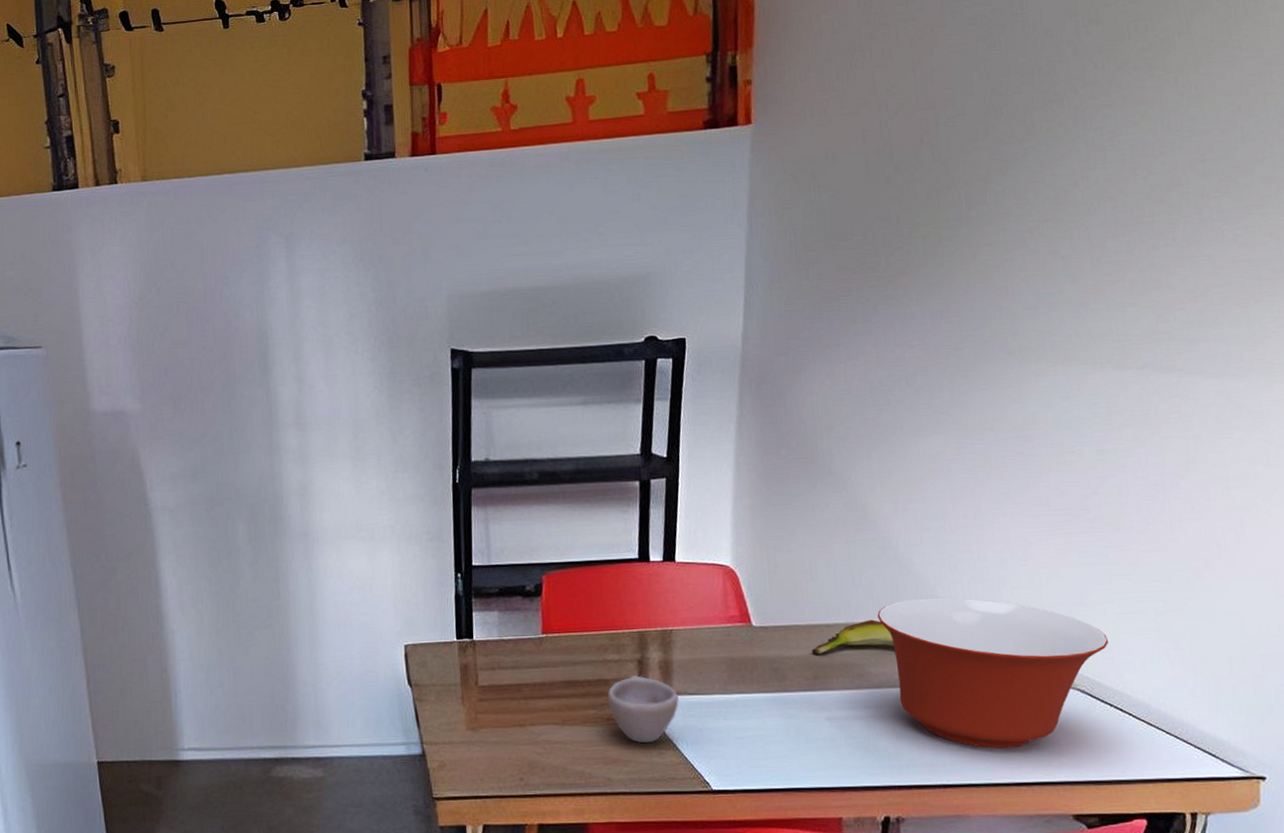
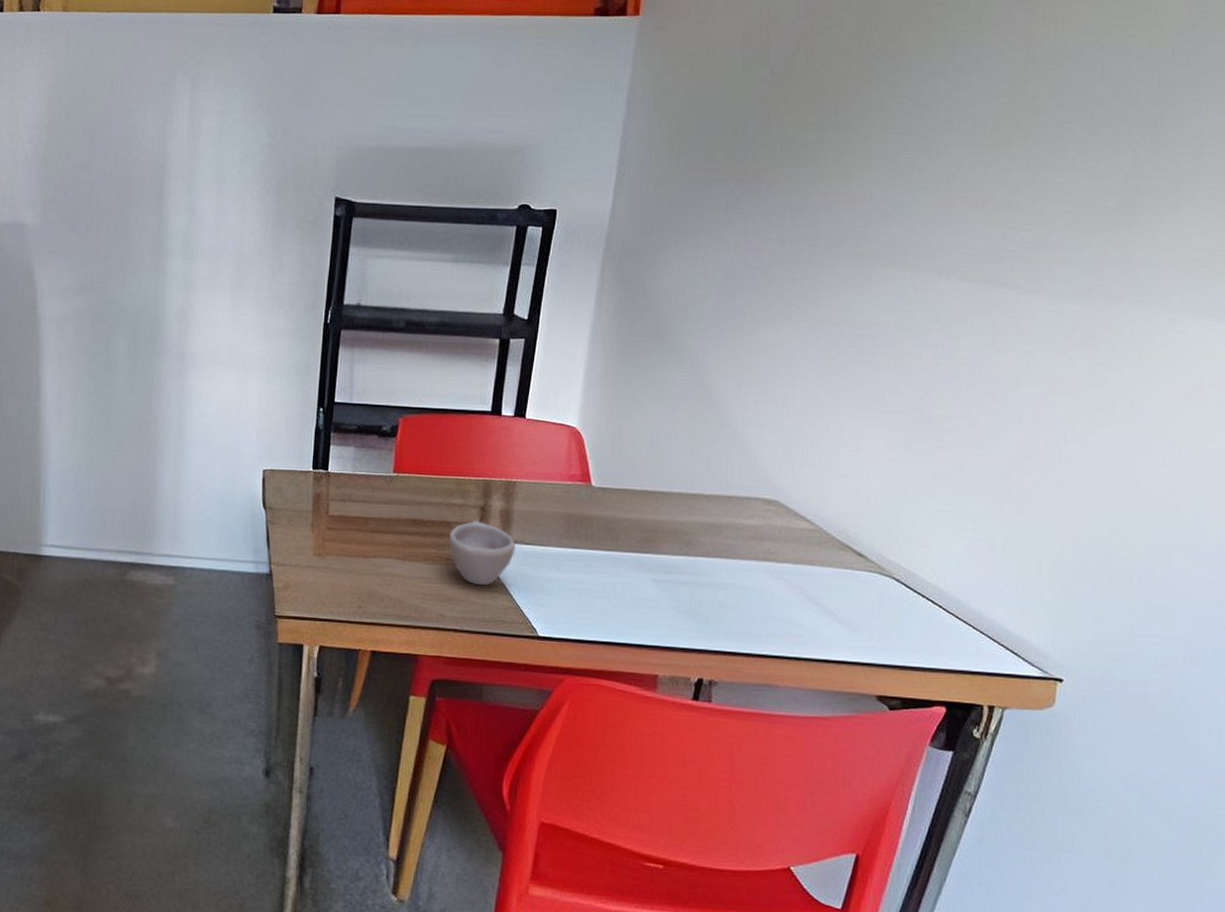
banana: present [812,619,894,654] -> none [646,491,724,519]
mixing bowl: present [877,597,1109,749] -> none [710,476,927,627]

